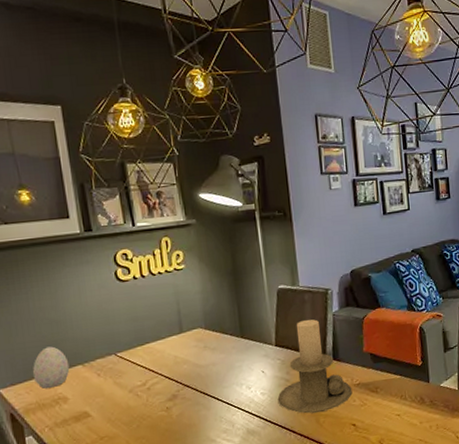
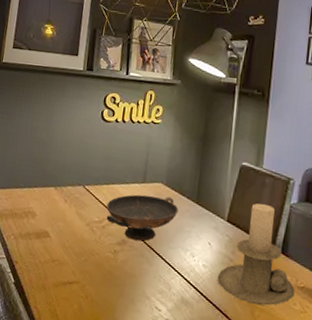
decorative egg: present [32,346,70,389] -> none [14,163,45,201]
decorative bowl: none [146,339,225,392] -> present [106,194,179,242]

